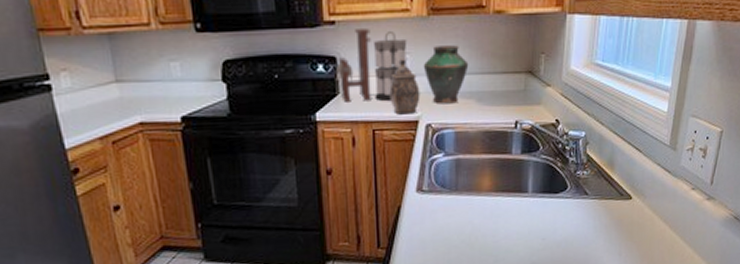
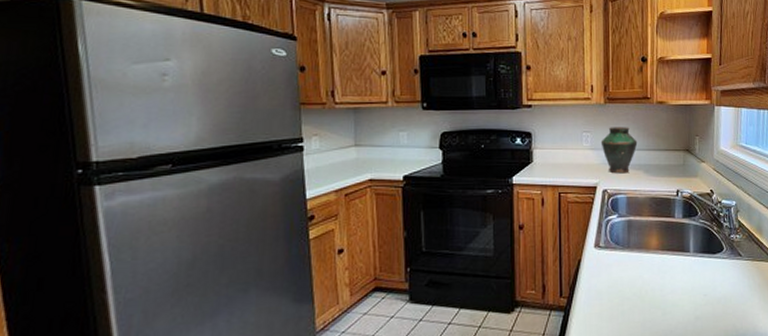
paper towel holder: present [336,29,371,102] -> none [531,112,559,169]
spice rack: present [374,32,407,101] -> none [561,115,588,169]
decorative jar: present [389,59,420,115] -> none [573,136,598,181]

